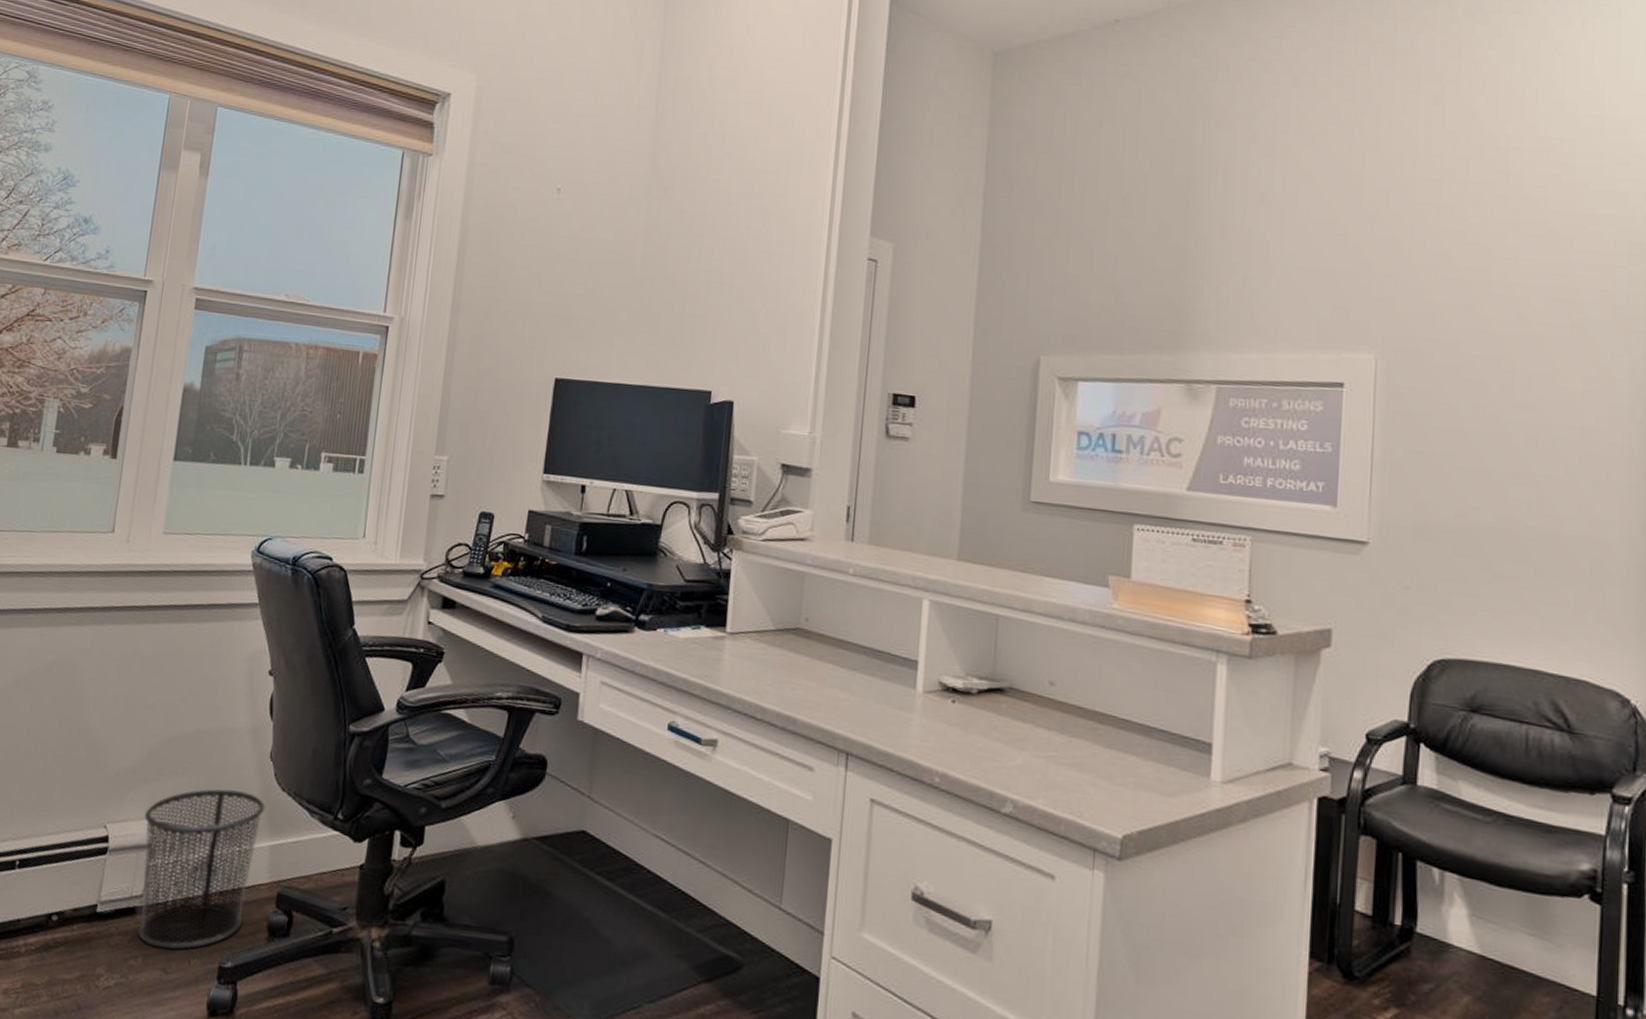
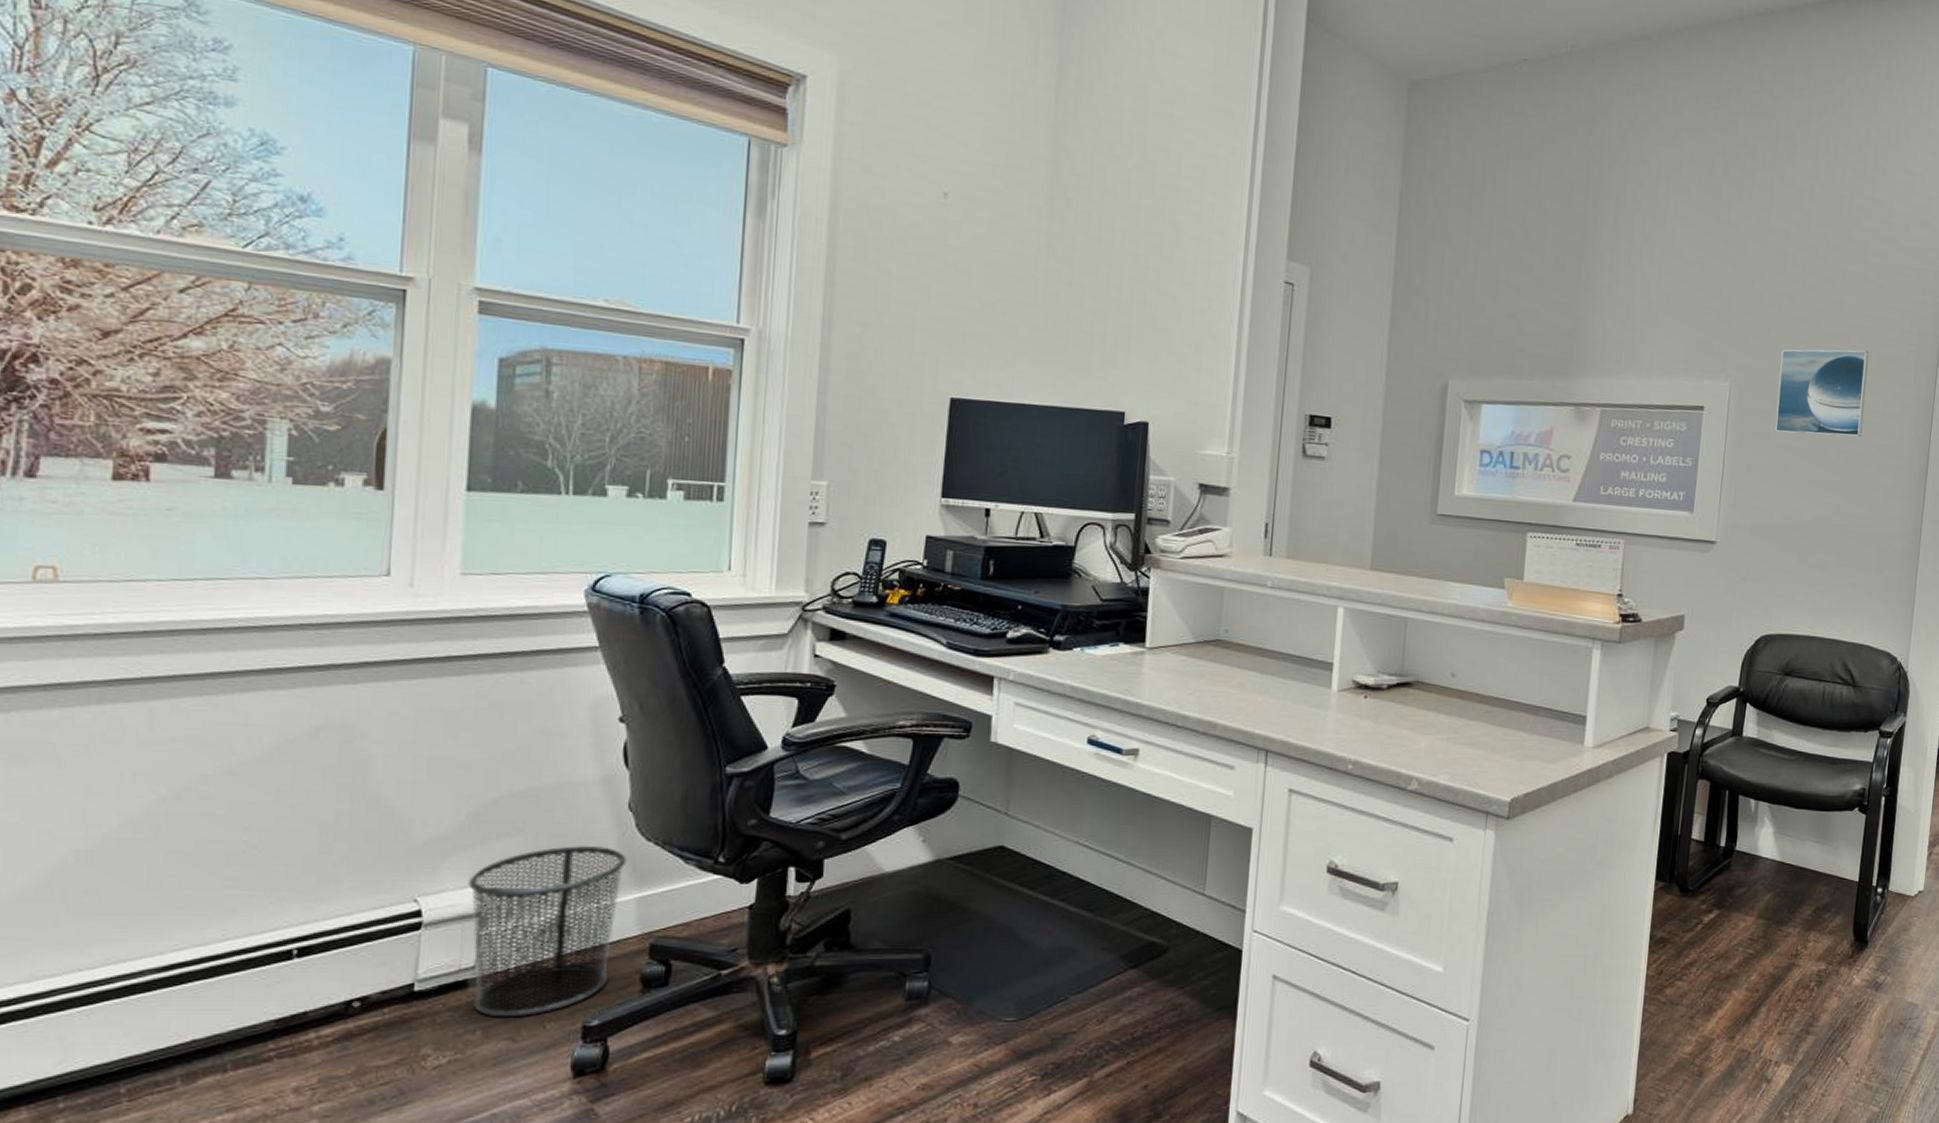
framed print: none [1437,314,1559,420] -> present [1774,349,1869,437]

